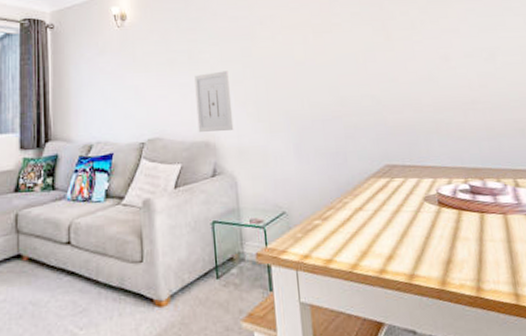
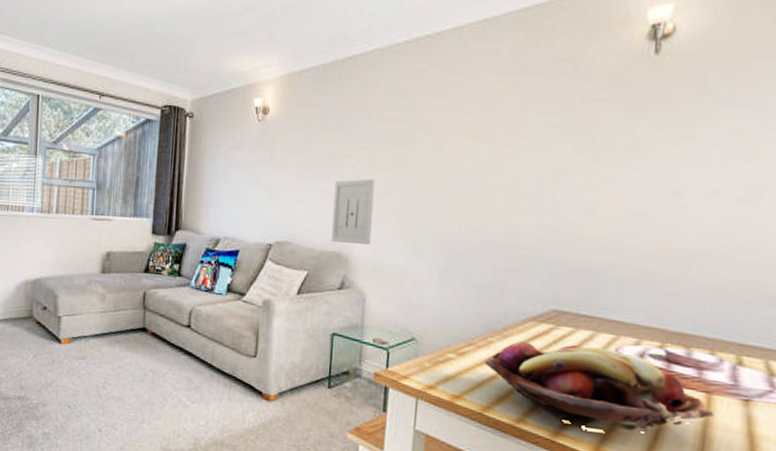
fruit basket: none [345,191,513,260] -> present [485,341,715,432]

